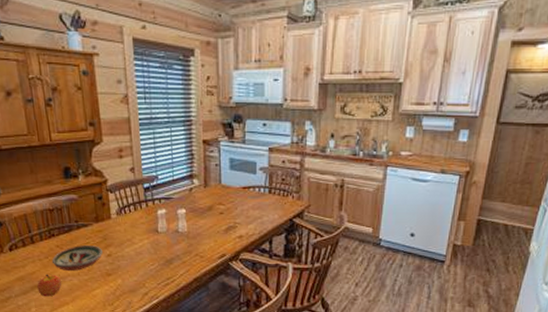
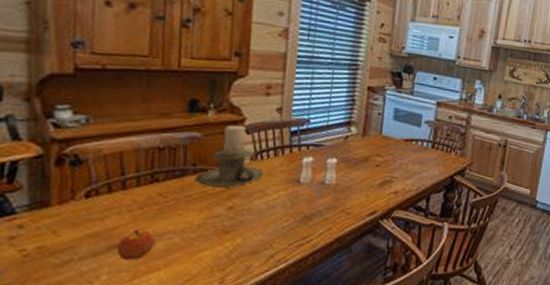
decorative bowl: present [51,245,103,271] -> none [147,194,223,226]
candle holder: none [79,186,128,238] -> present [195,125,263,187]

